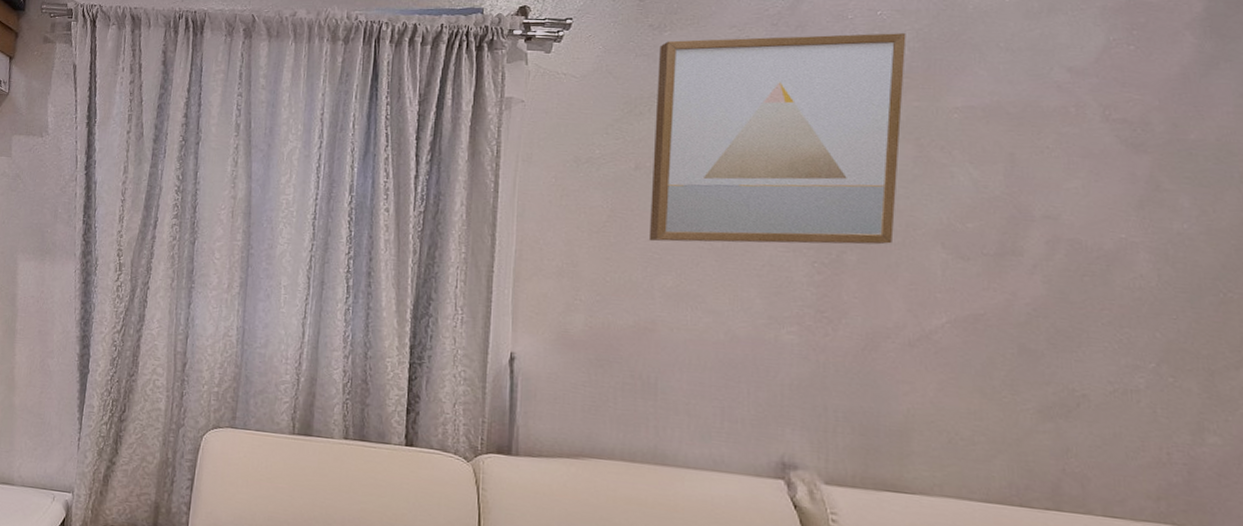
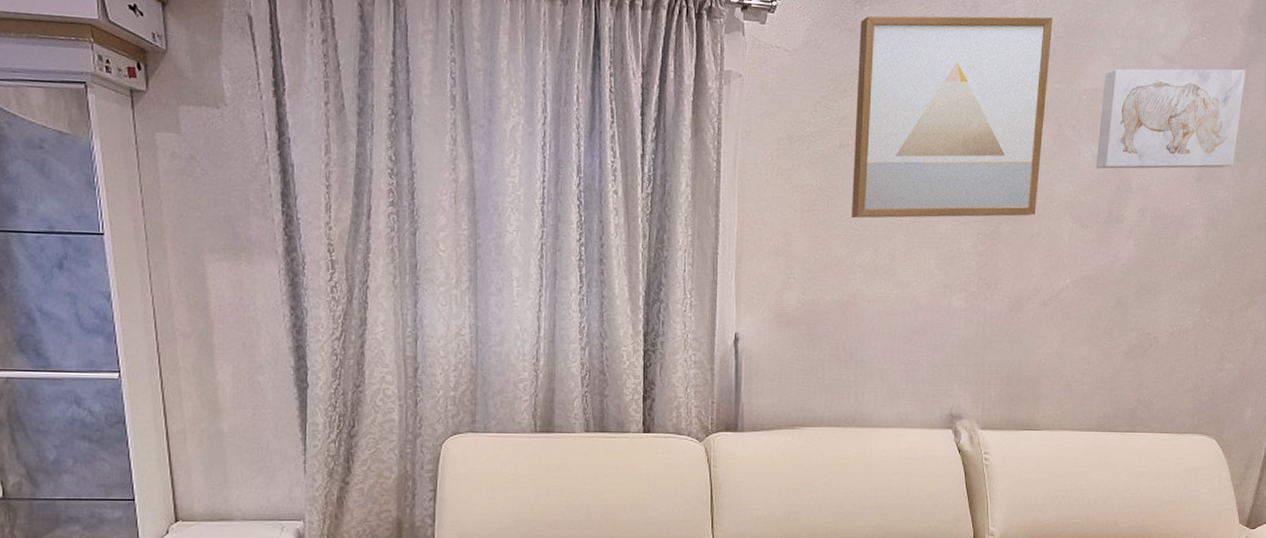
wall art: none [976,80,1205,195] -> present [1095,68,1247,169]

